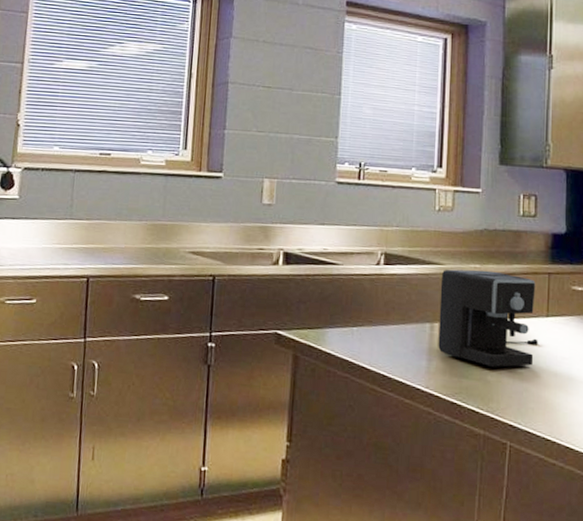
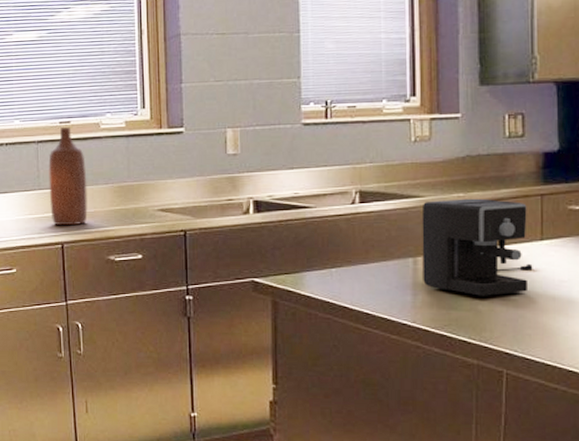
bottle: none [79,159,122,260] -> present [48,127,88,225]

